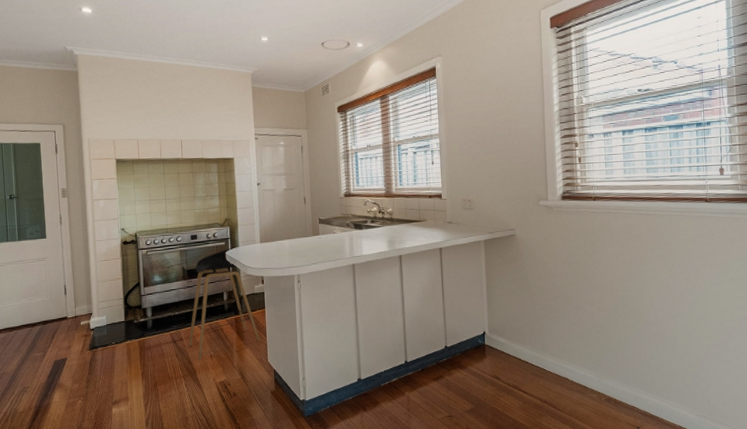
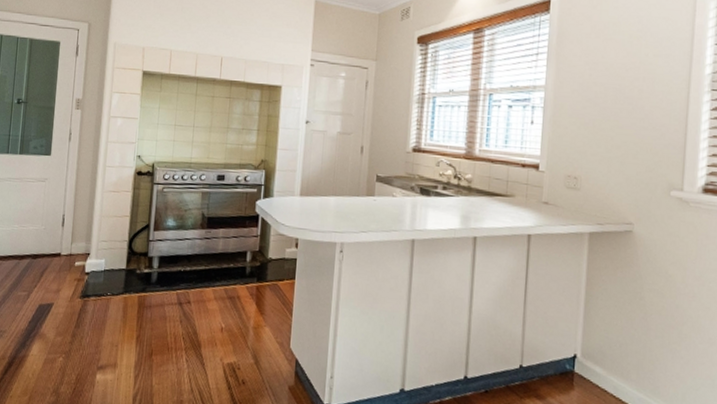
stool: present [188,247,261,359] -> none [196,197,284,331]

